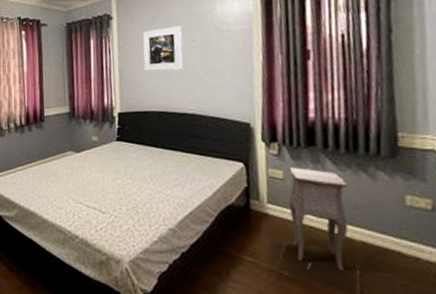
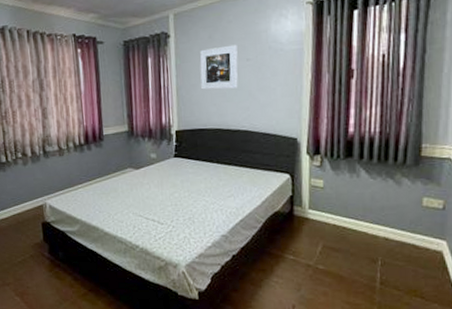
side table: present [289,168,348,271] -> none [327,177,377,263]

